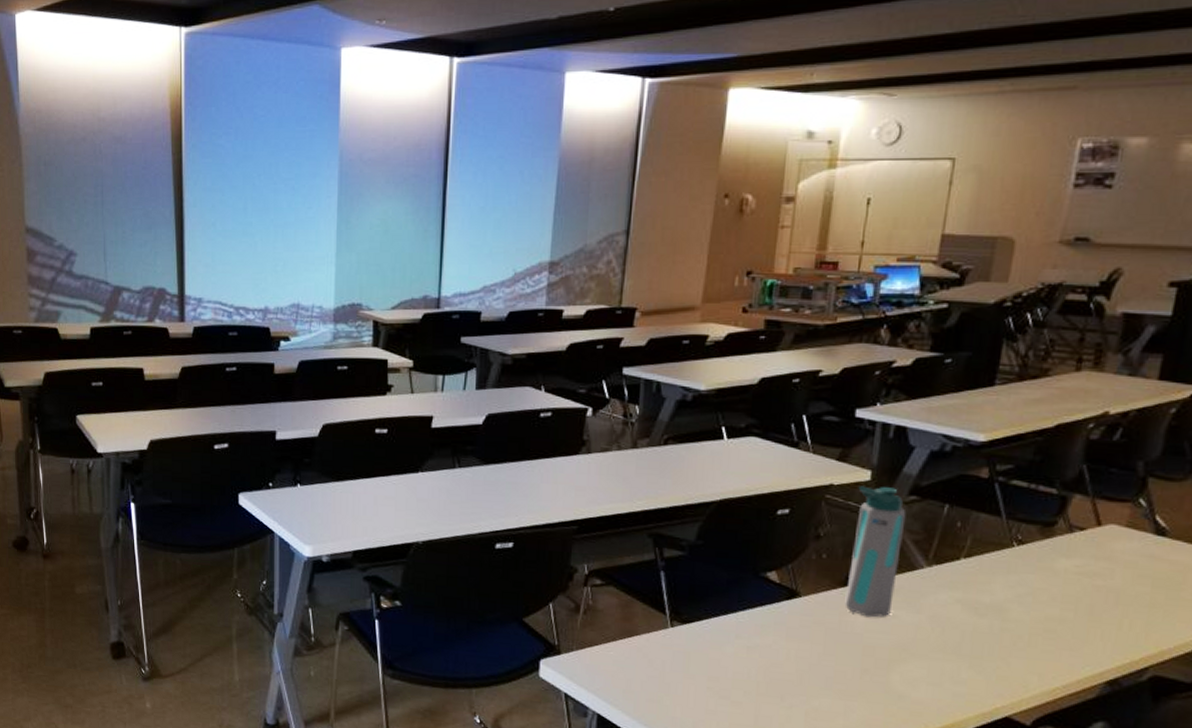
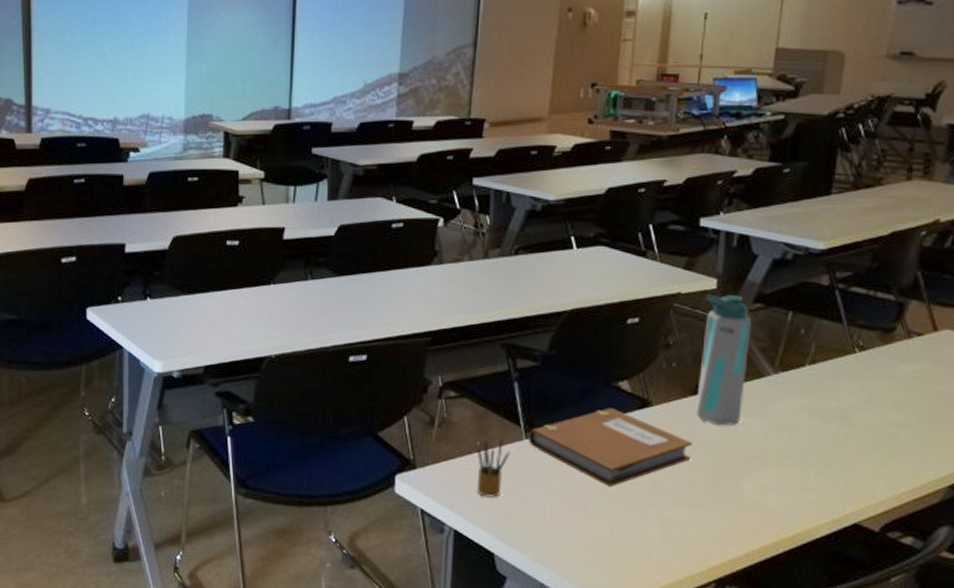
pencil box: none [620,620,655,684] -> present [476,432,510,498]
notebook: none [673,598,841,676] -> present [527,408,693,488]

